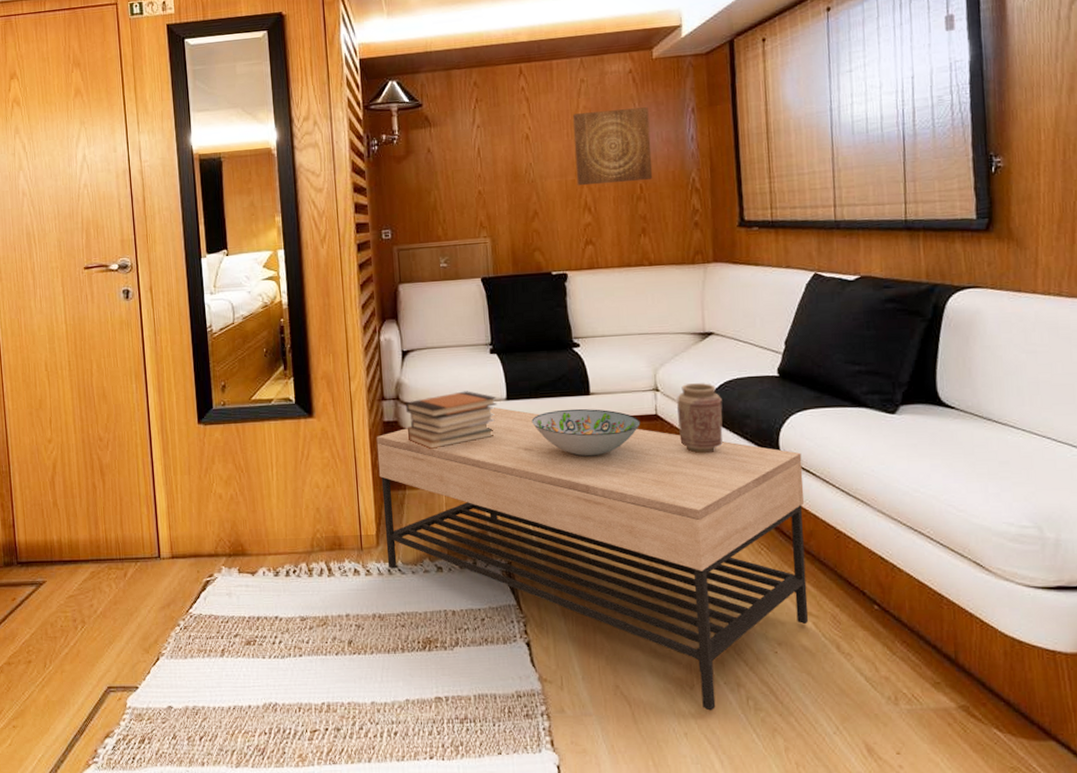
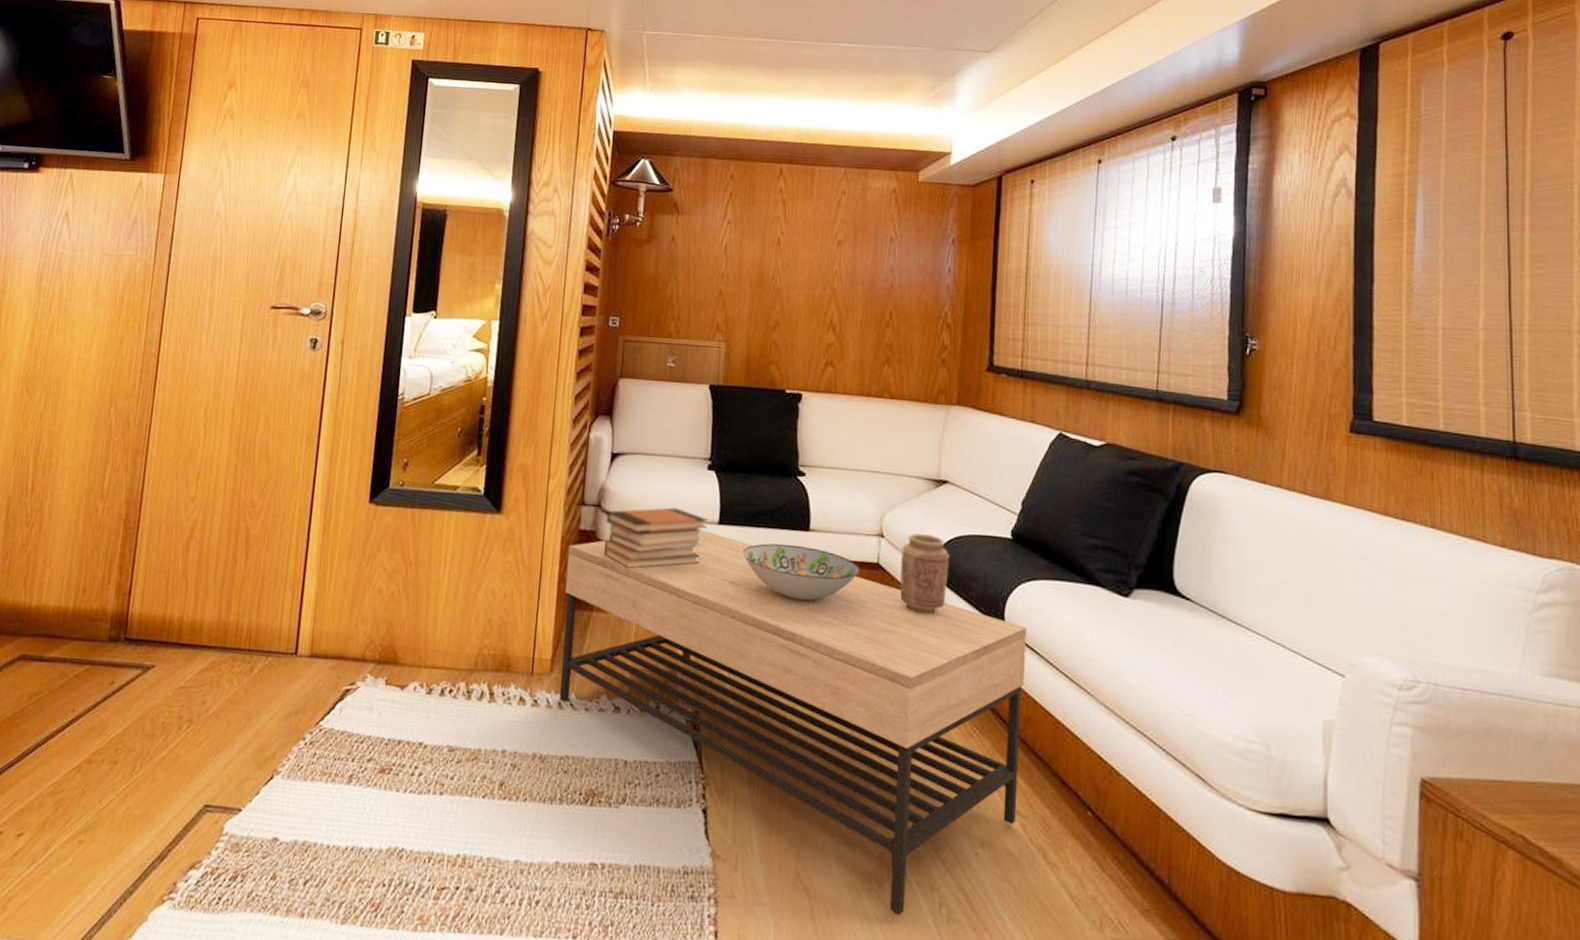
wall art: present [572,107,653,186] -> none [824,225,908,308]

